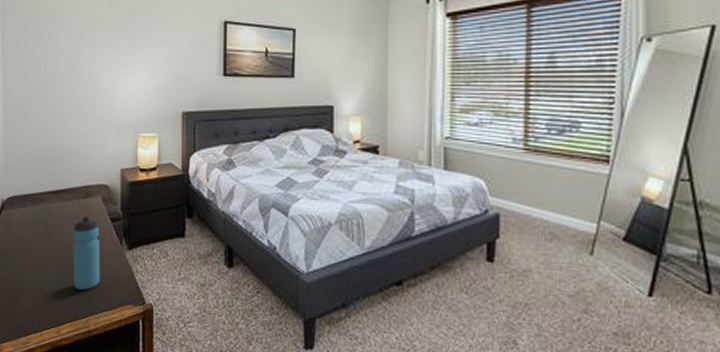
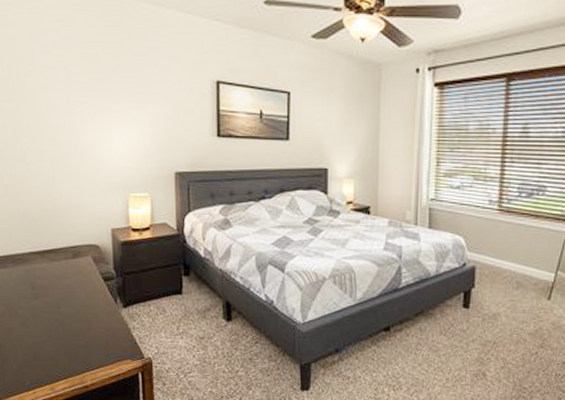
water bottle: present [73,215,100,290] -> none [62,275,95,348]

